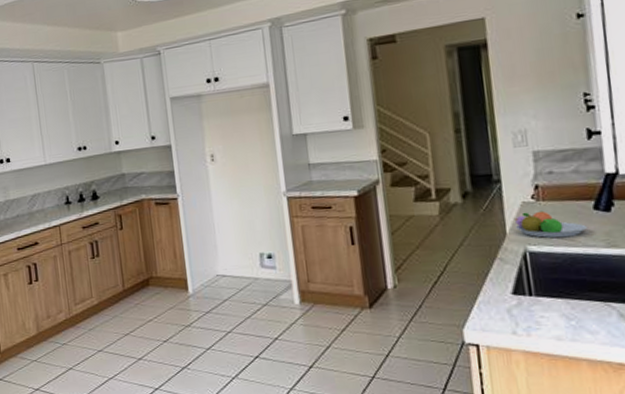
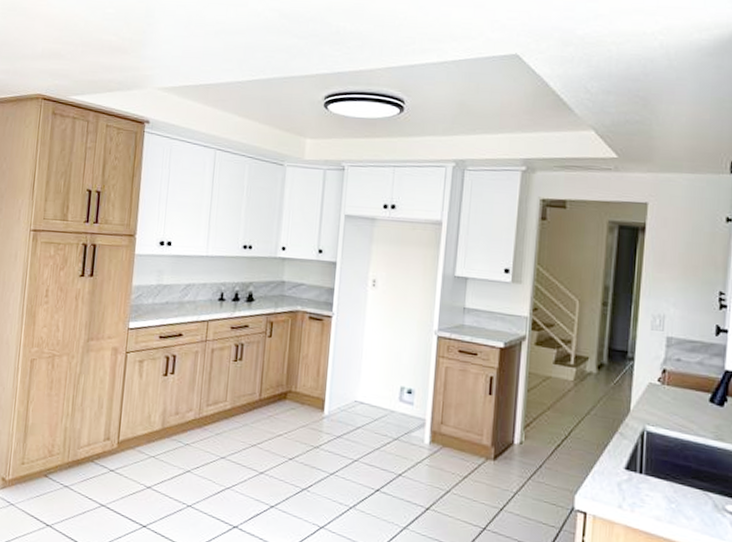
fruit bowl: present [513,210,587,238] -> none [638,392,701,424]

